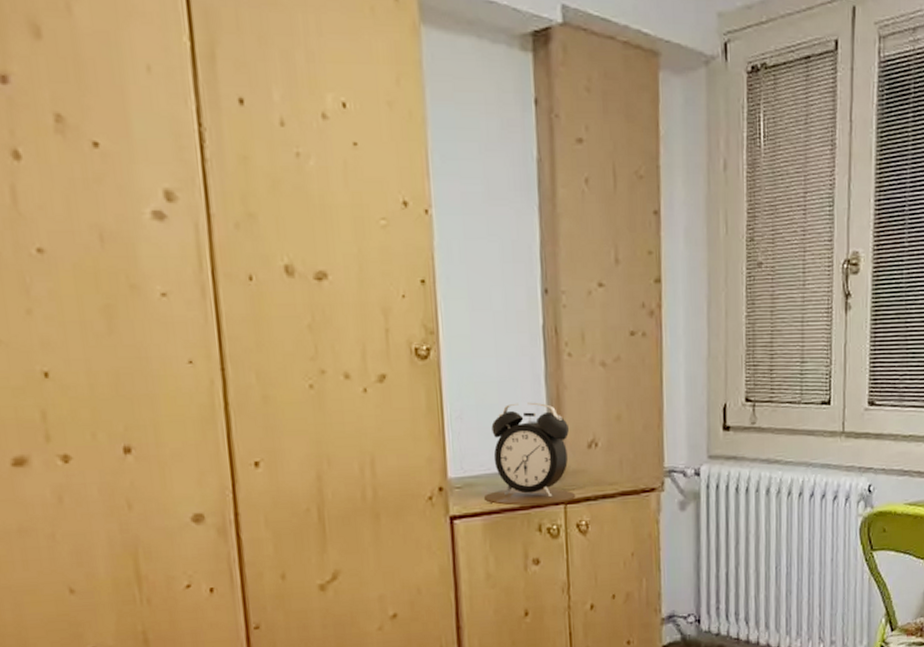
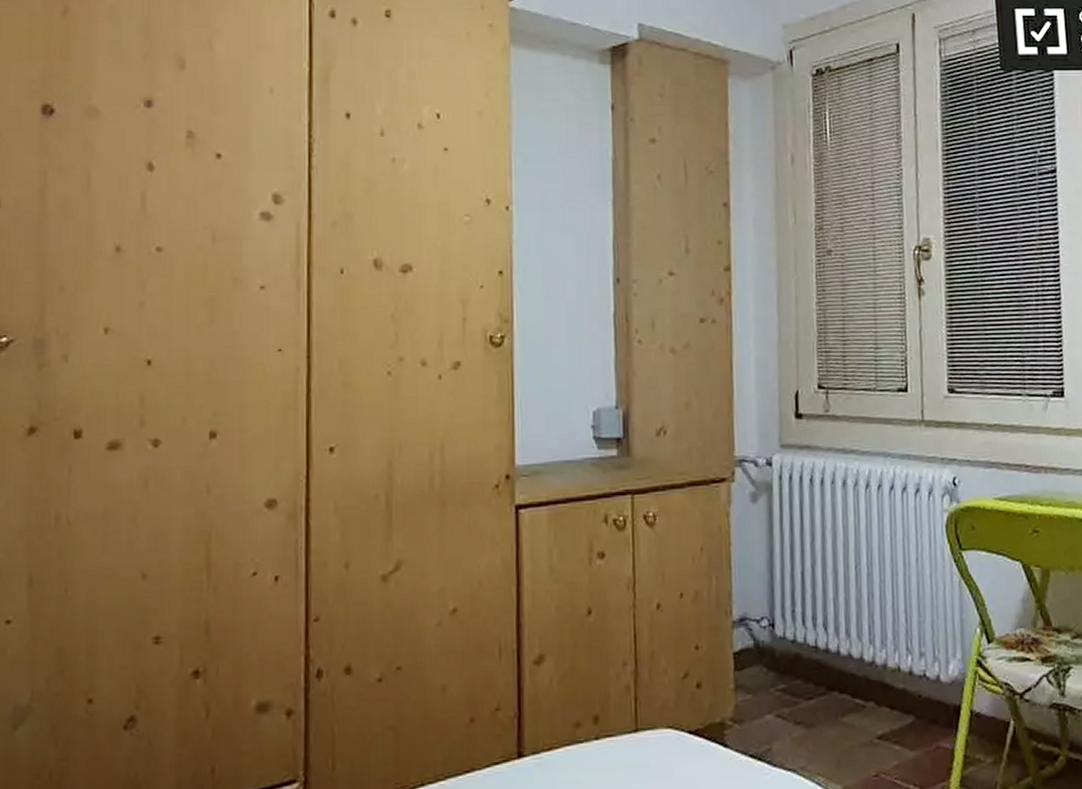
alarm clock: present [483,402,576,506] -> none [550,389,644,496]

